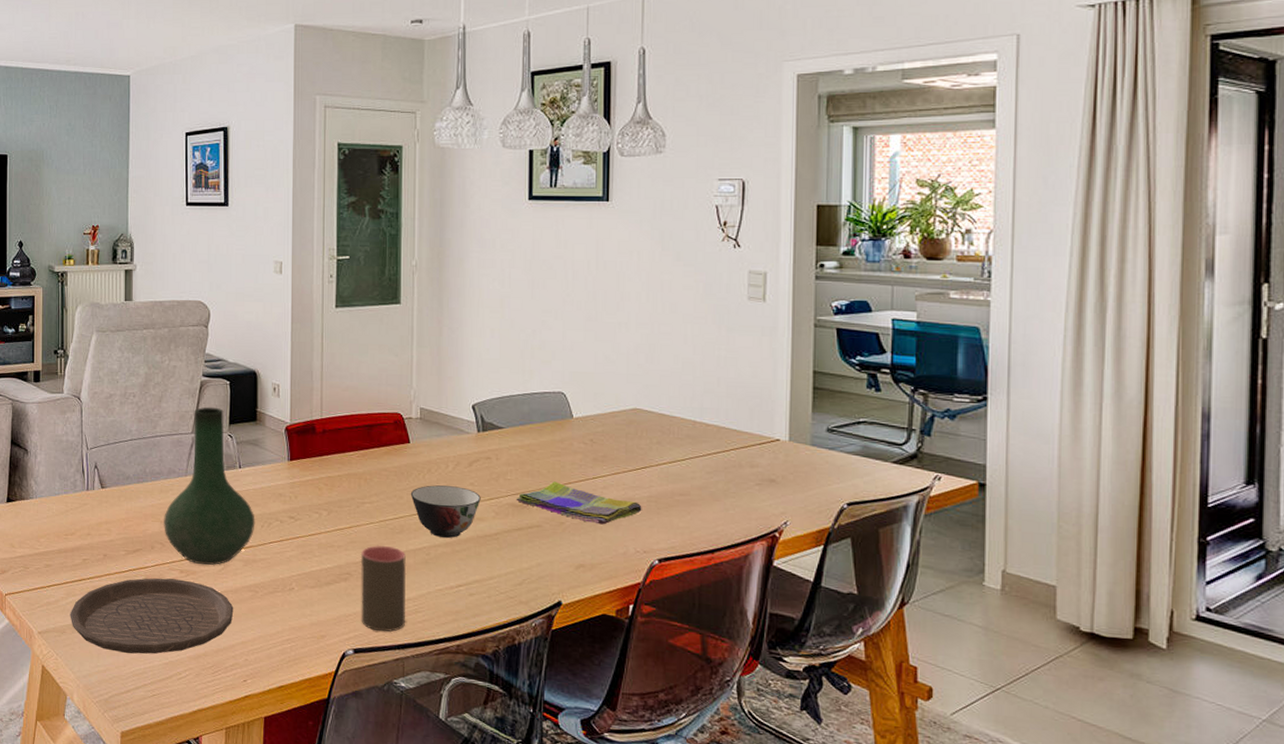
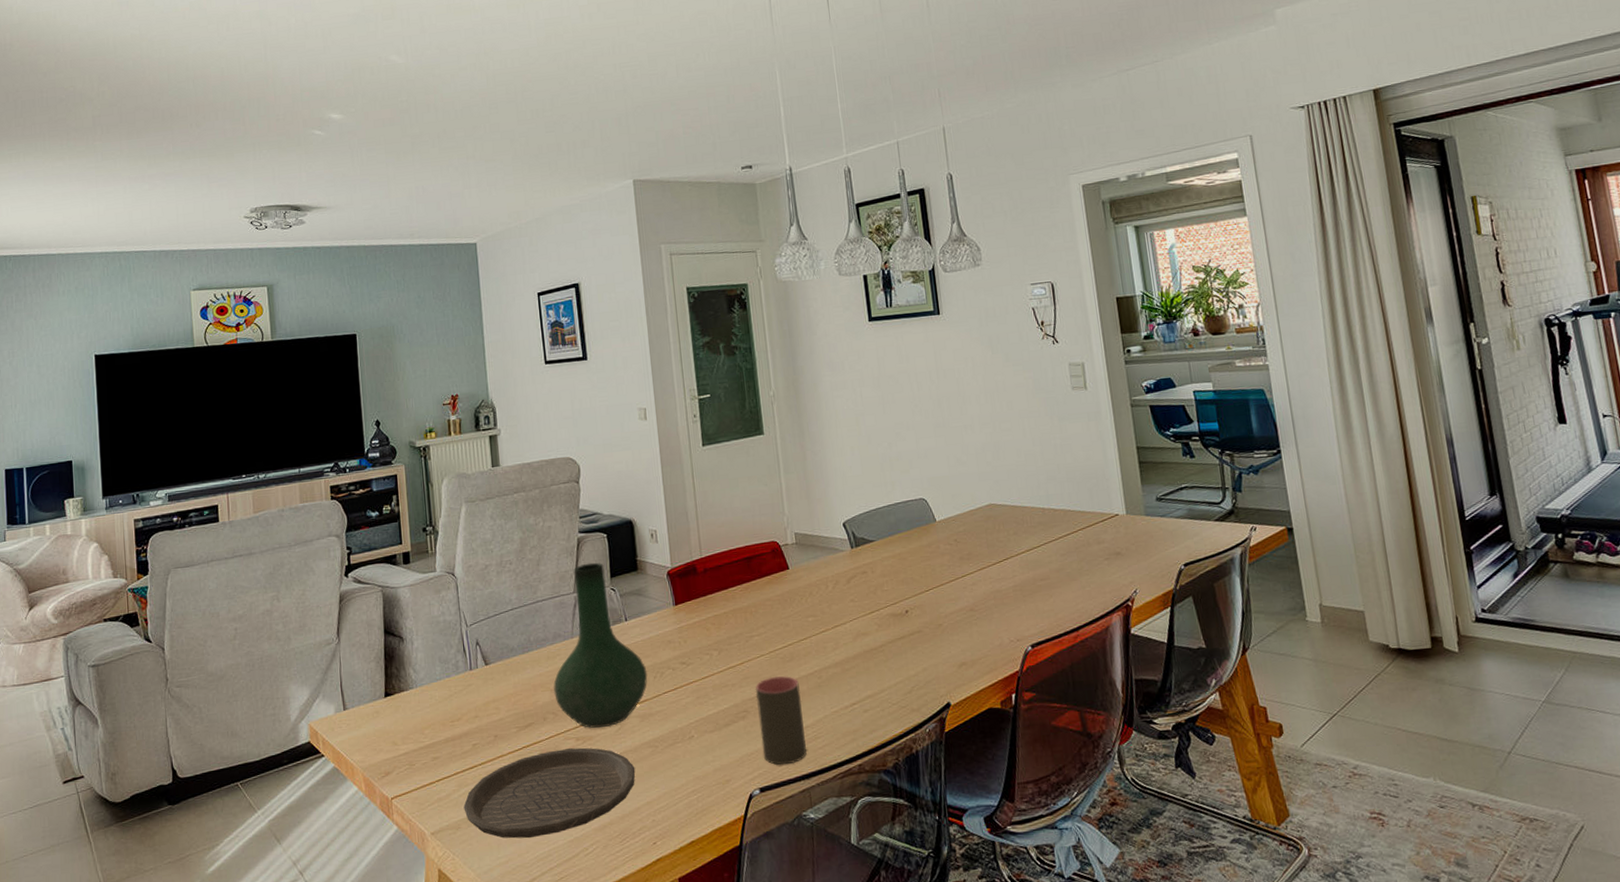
soup bowl: present [410,485,481,538] -> none [795,605,863,659]
dish towel: present [516,481,642,525] -> none [895,585,1010,621]

